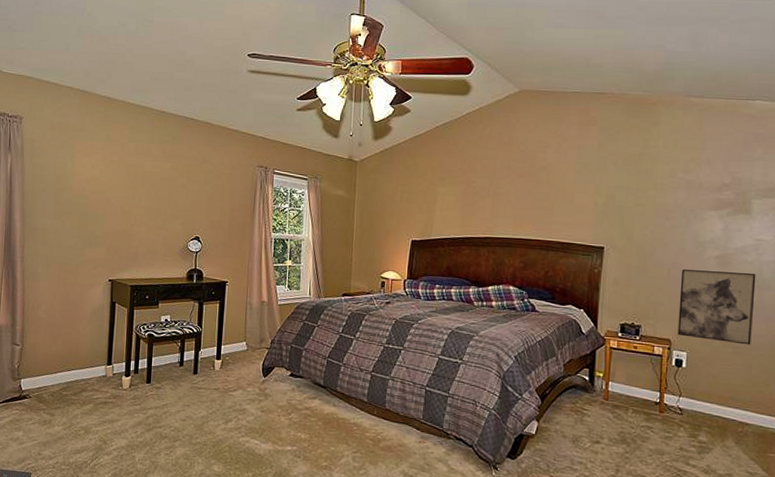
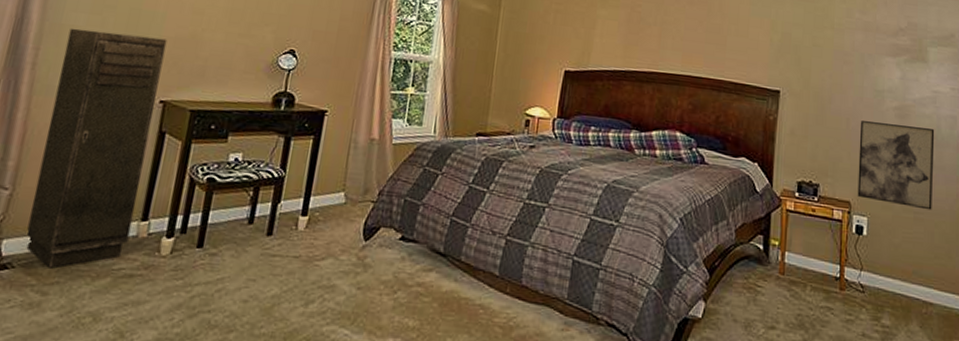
storage cabinet: none [35,230,108,398] -> present [26,28,167,269]

